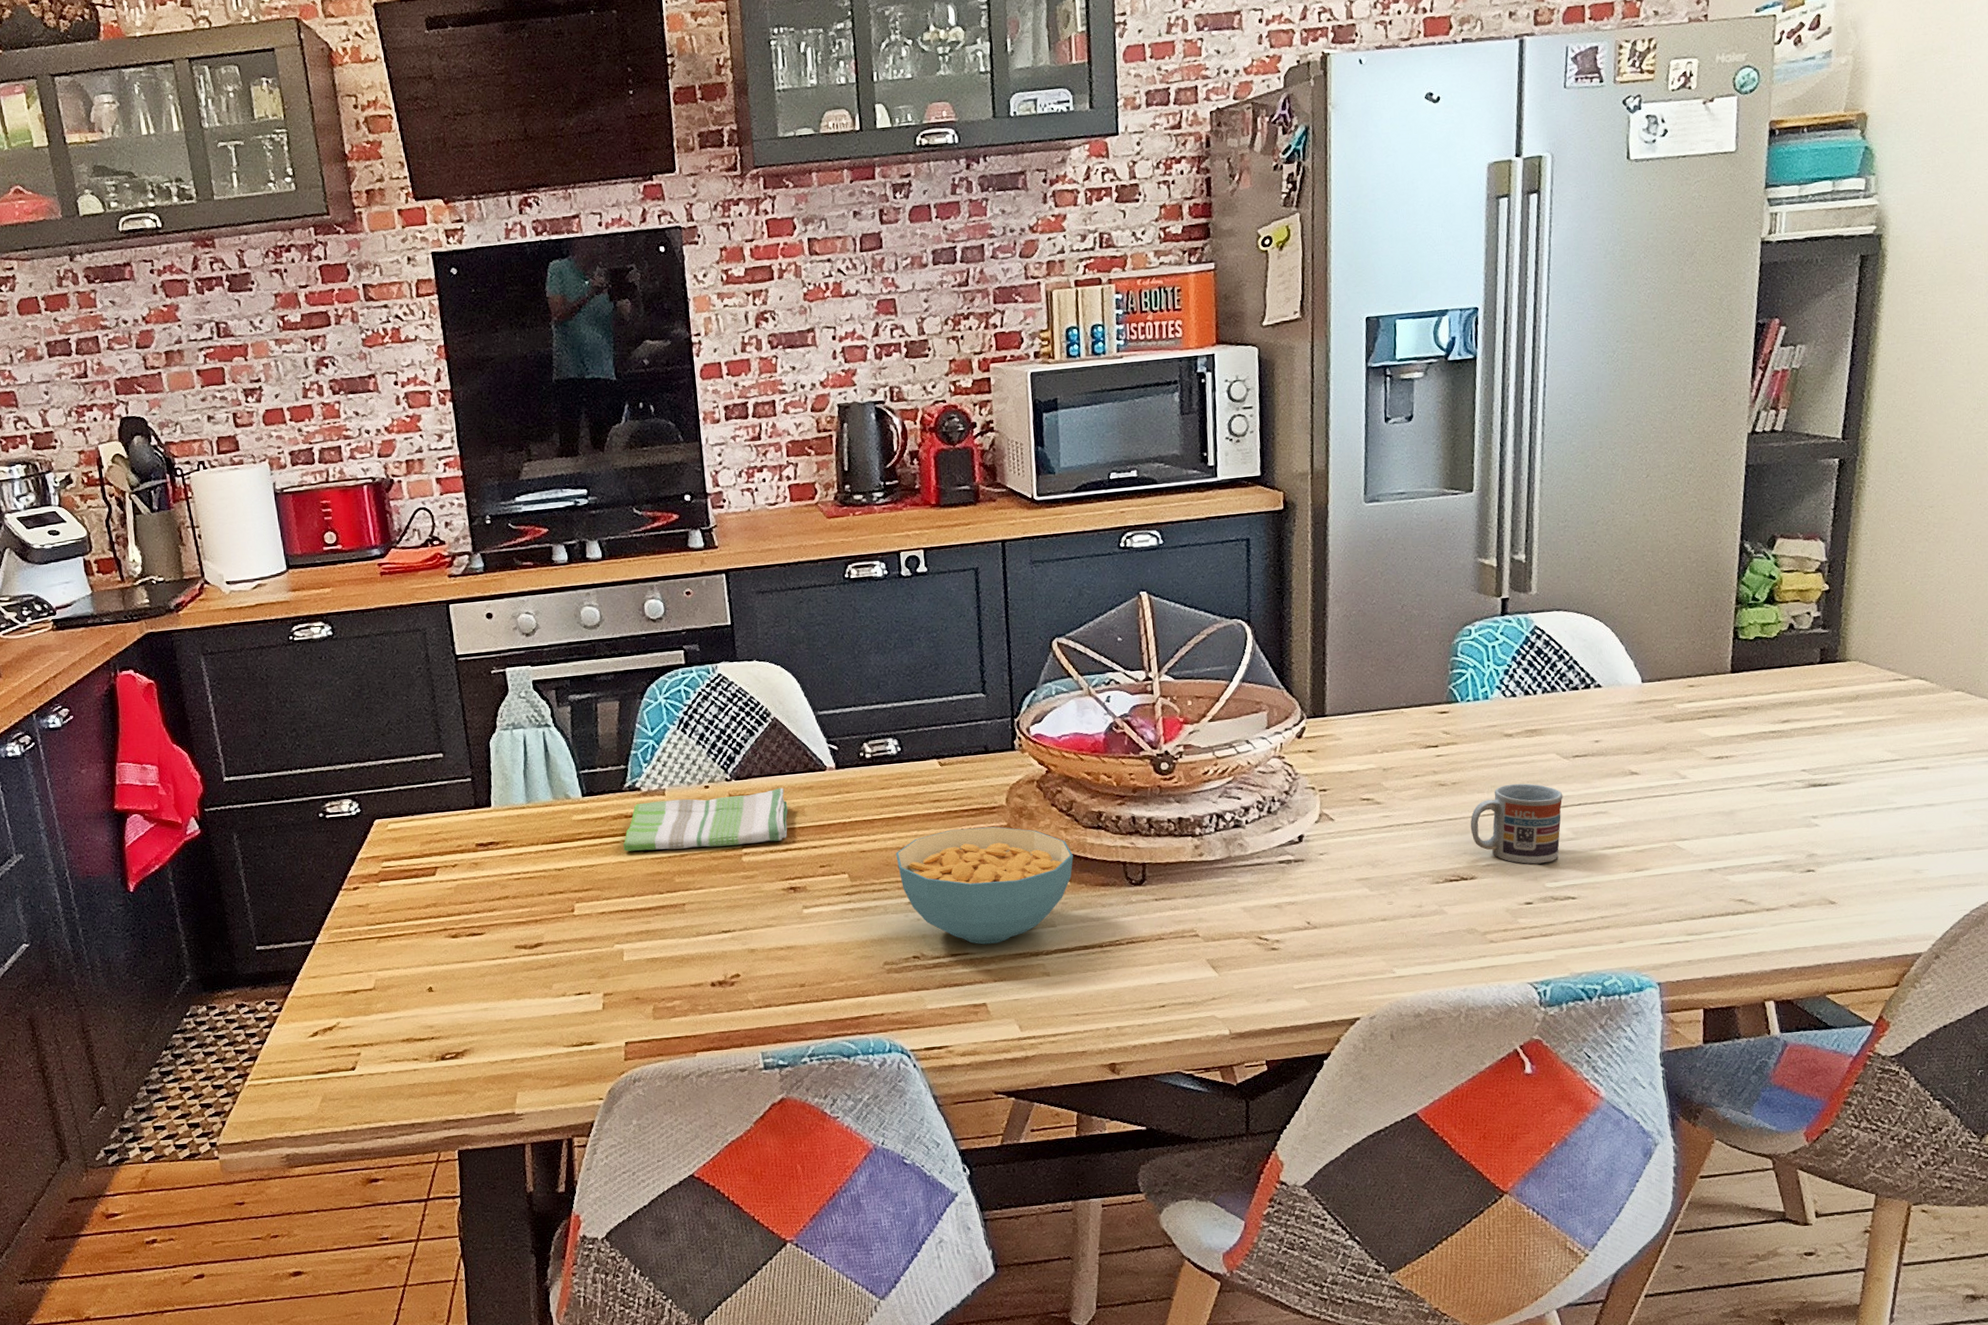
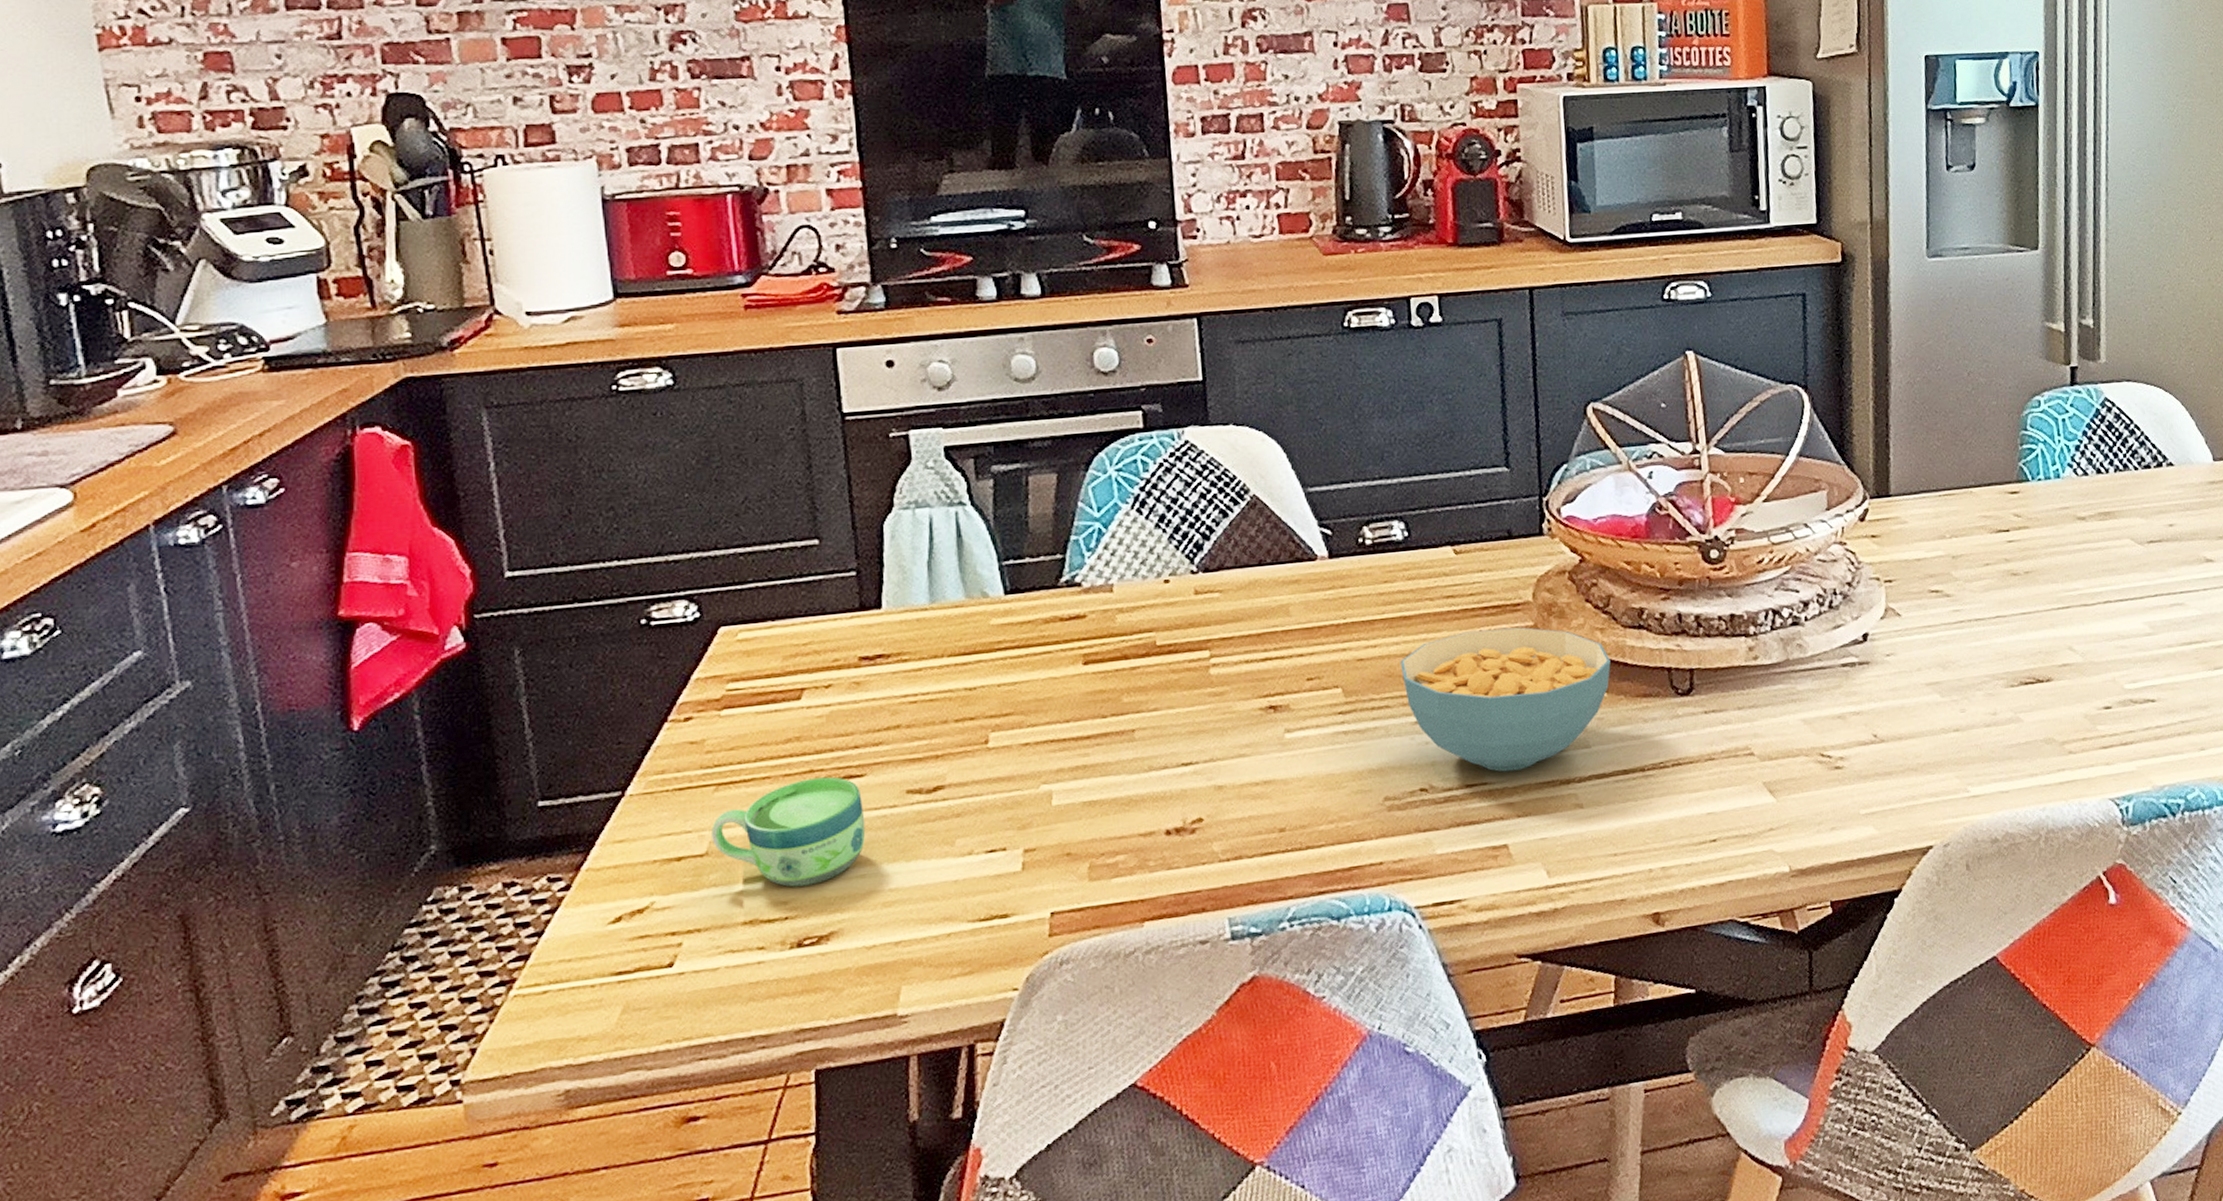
cup: none [377,934,487,1016] -> present [712,776,866,887]
dish towel: present [623,787,788,852] -> none [1056,581,1269,664]
cup: present [1470,783,1563,864] -> none [2044,572,2139,663]

